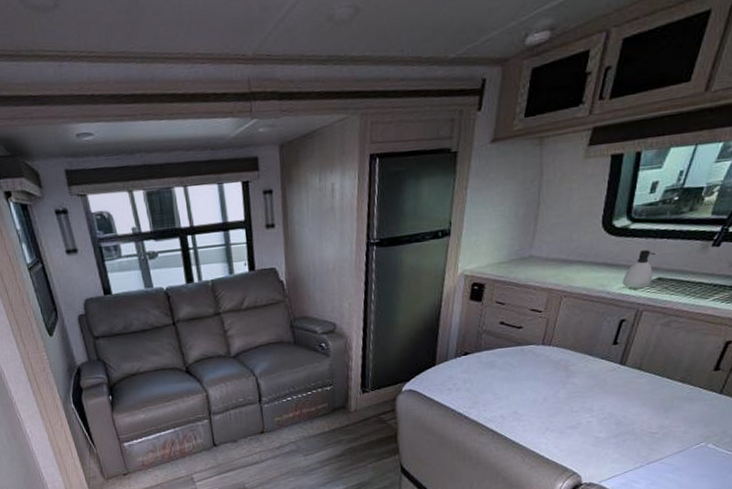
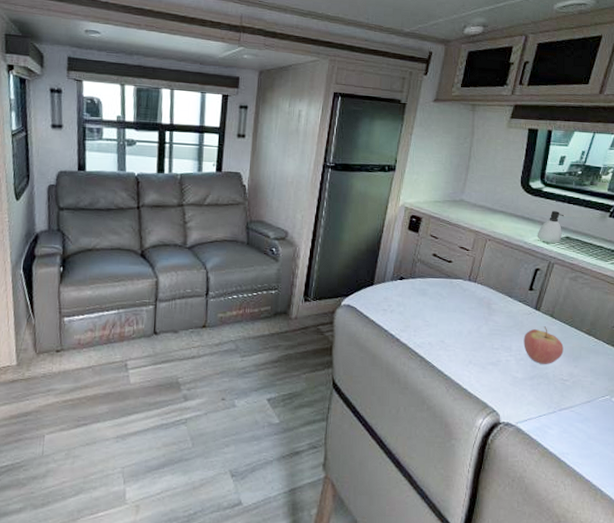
fruit: none [607,380,653,421] -> present [523,326,564,364]

